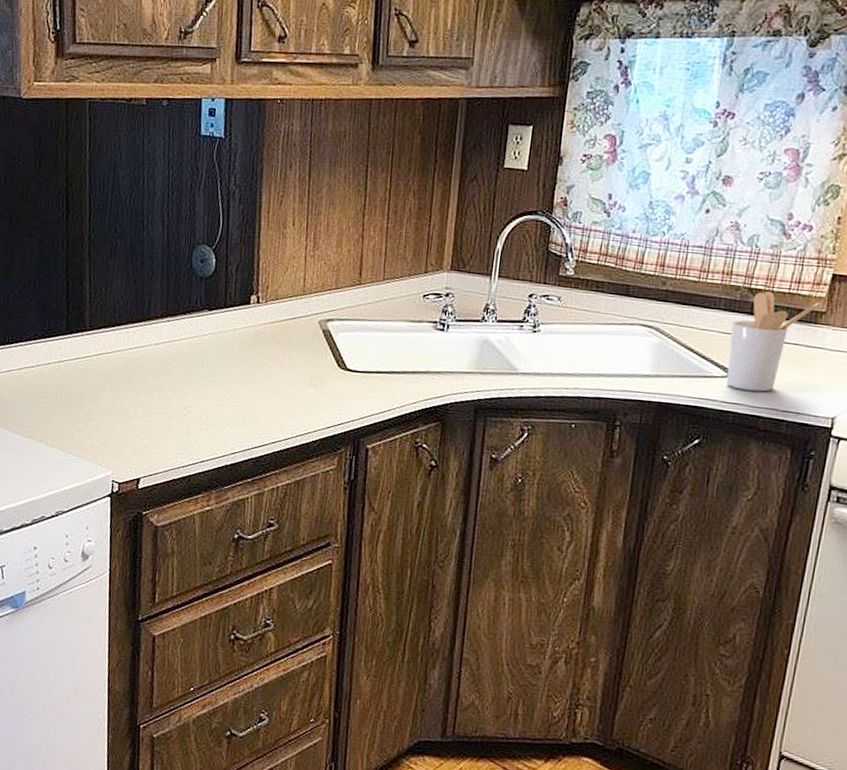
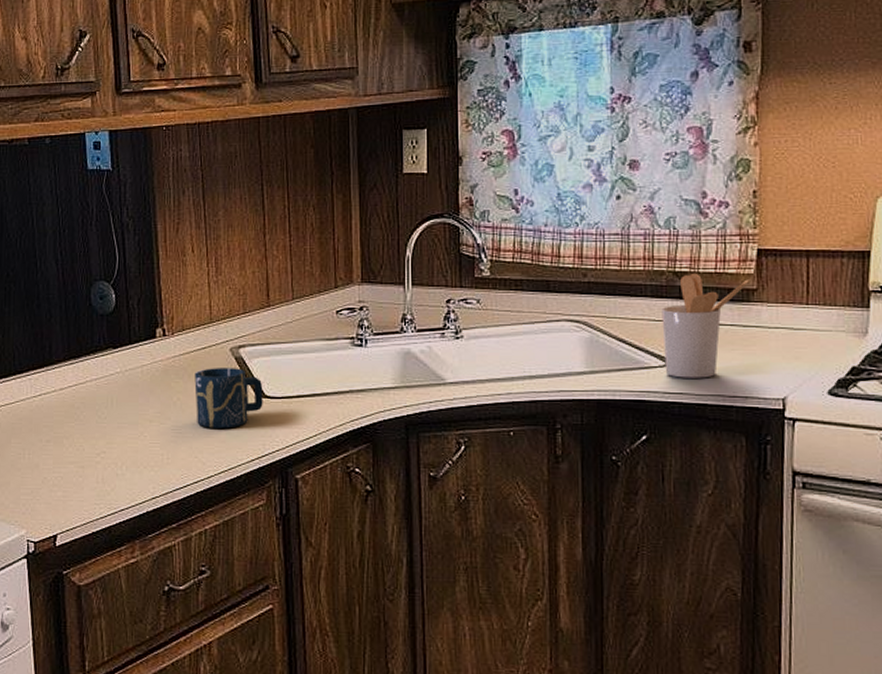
cup: none [280,337,346,396] -> present [194,368,263,428]

